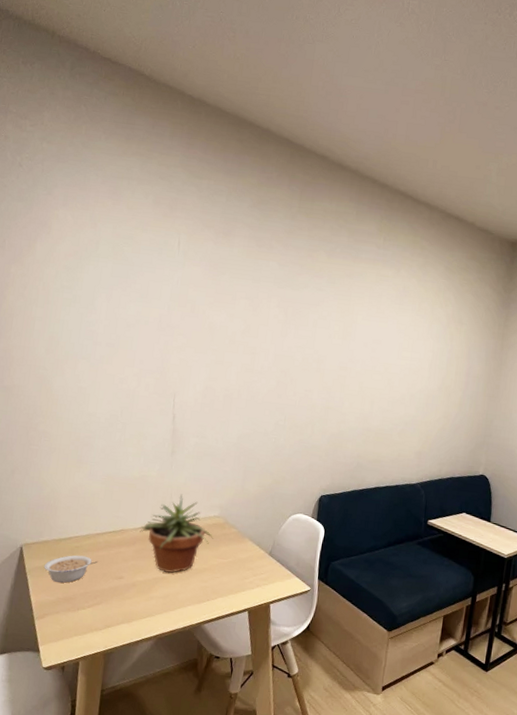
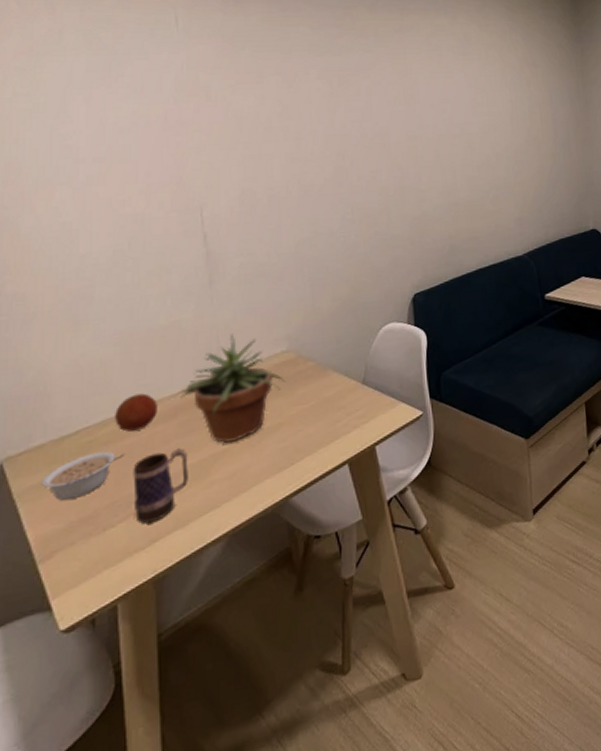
fruit: none [95,521,124,548] -> present [115,393,157,432]
mug: none [98,566,139,614] -> present [133,448,189,524]

